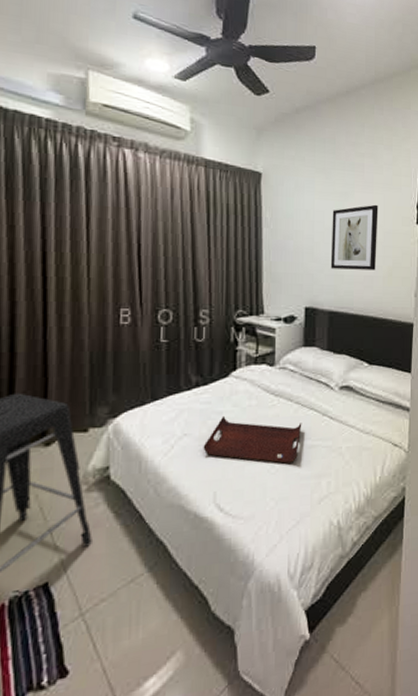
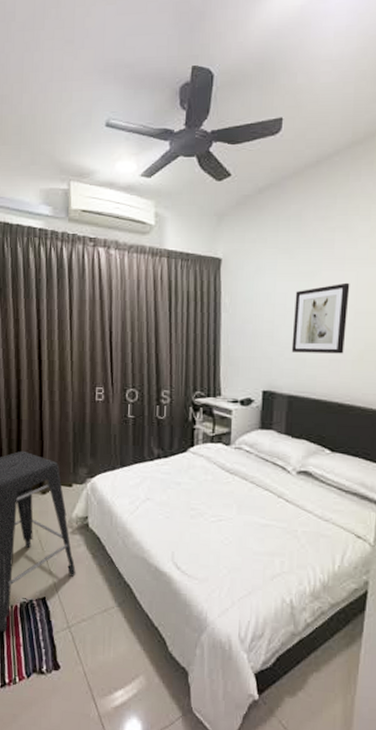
serving tray: present [203,415,302,465] -> none [163,486,257,539]

